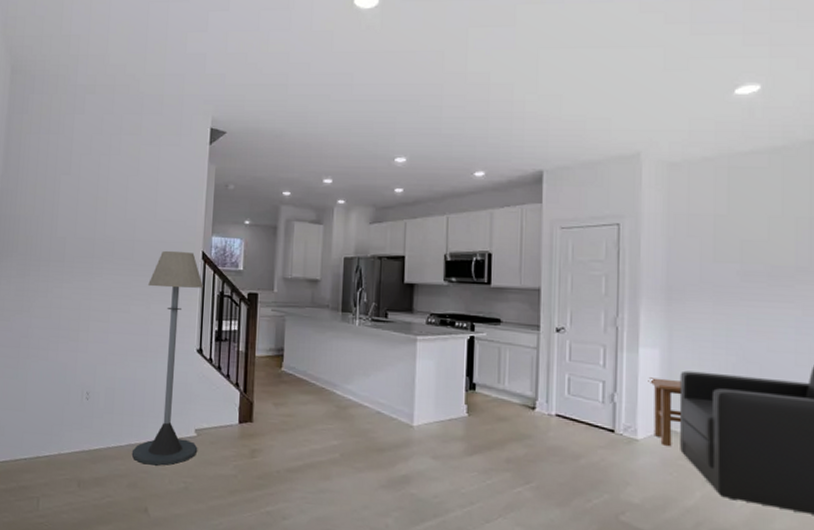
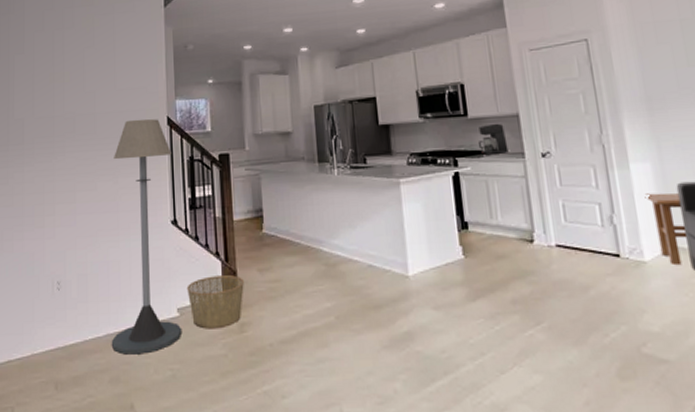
basket: none [205,404,259,452] -> present [186,275,244,329]
coffee maker: none [498,294,525,325] -> present [479,123,509,156]

